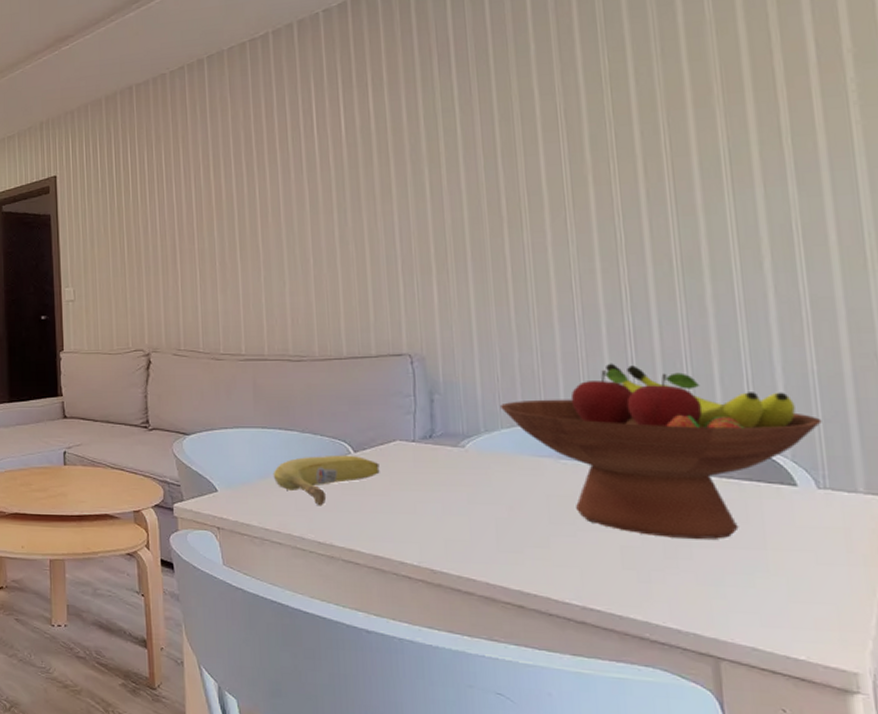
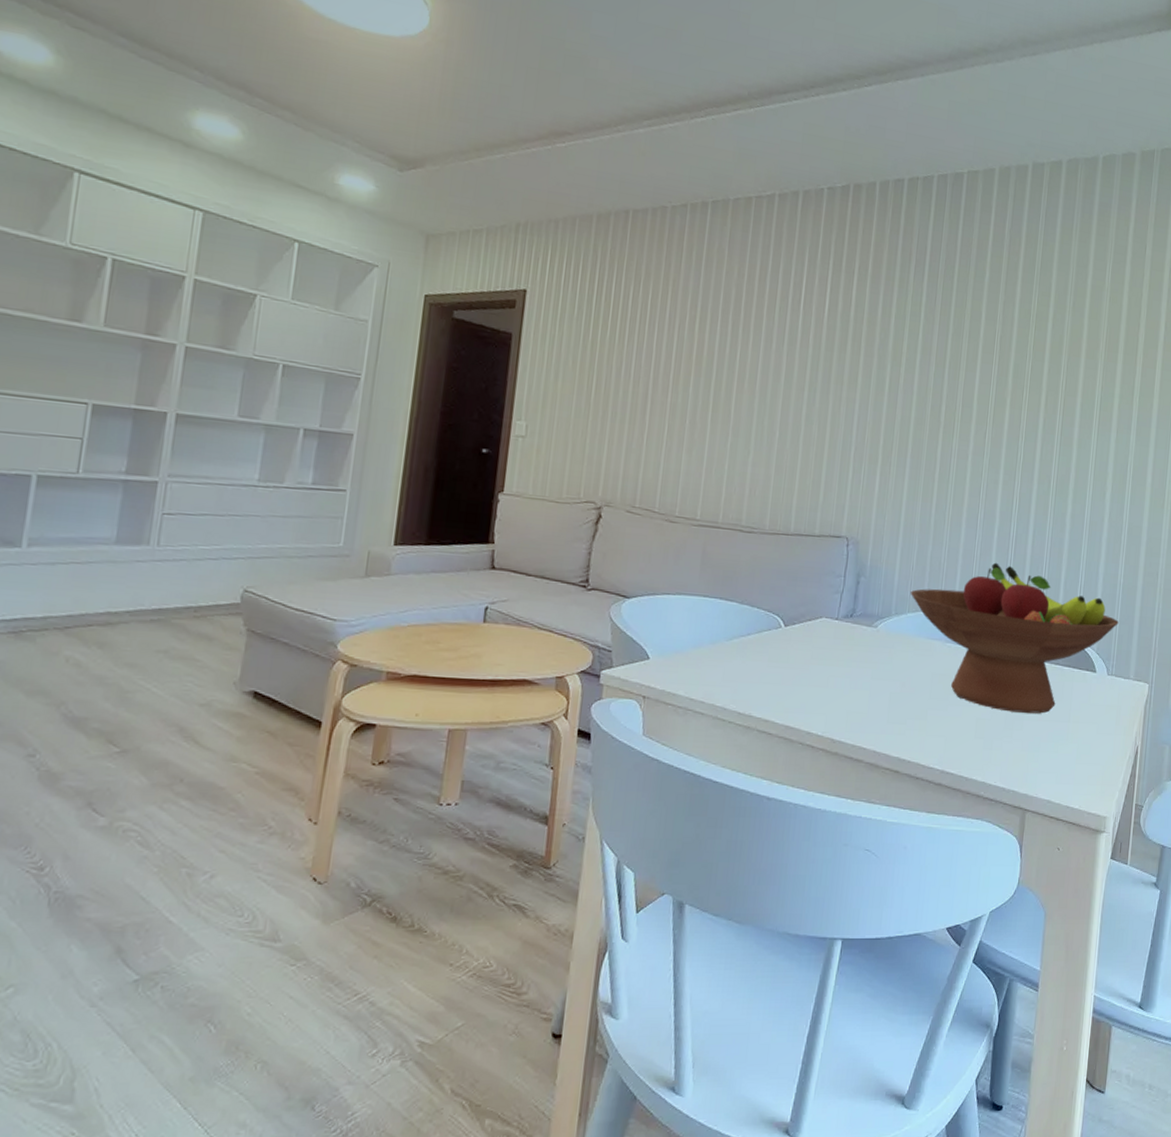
fruit: present [273,455,380,506] -> none [706,628,805,678]

